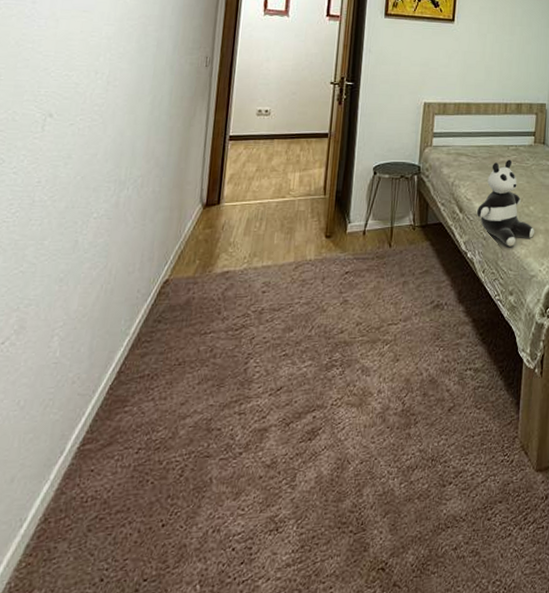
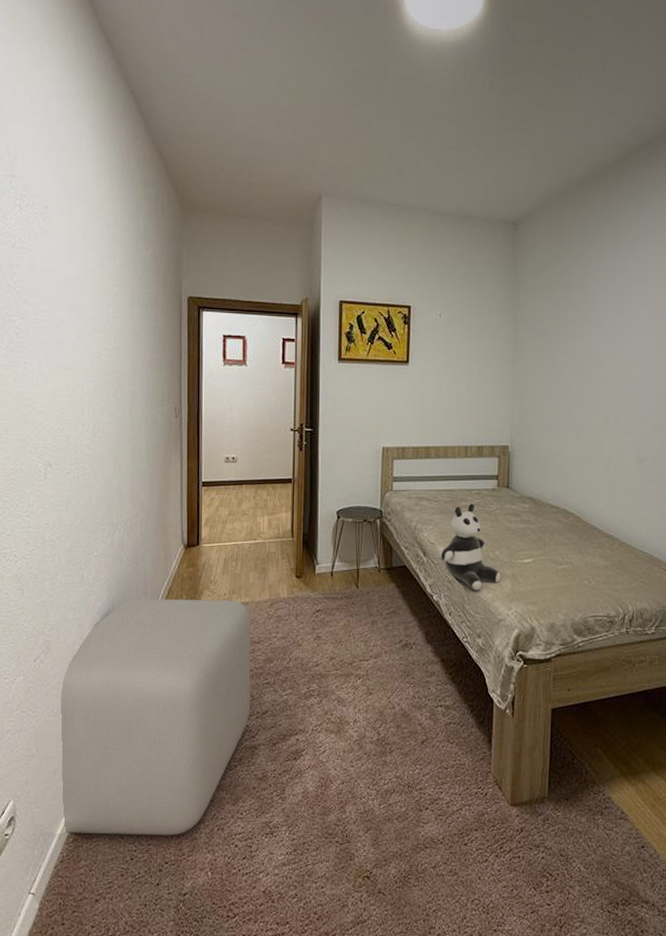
pouf: none [17,264,272,556] -> present [61,599,251,835]

